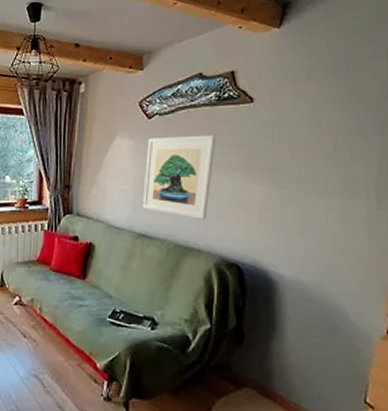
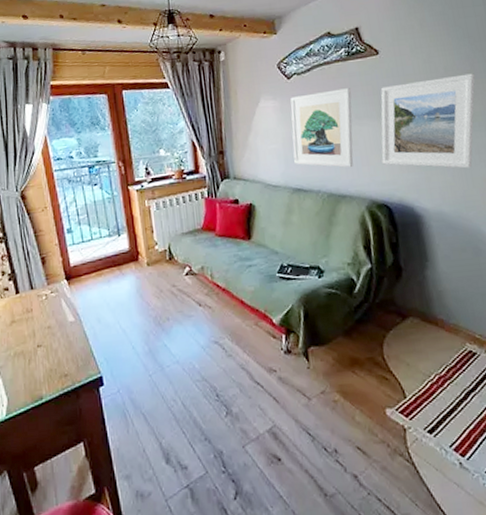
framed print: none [239,134,363,238] -> present [381,73,475,169]

